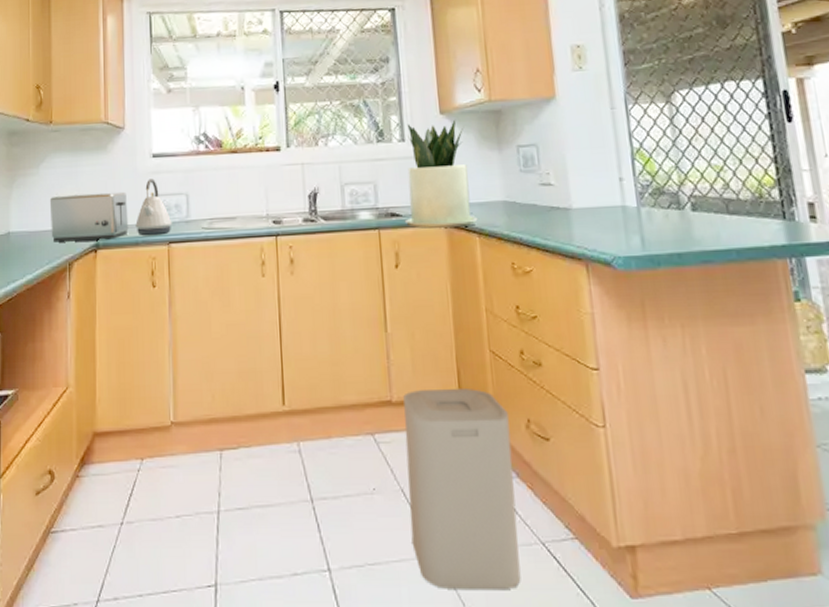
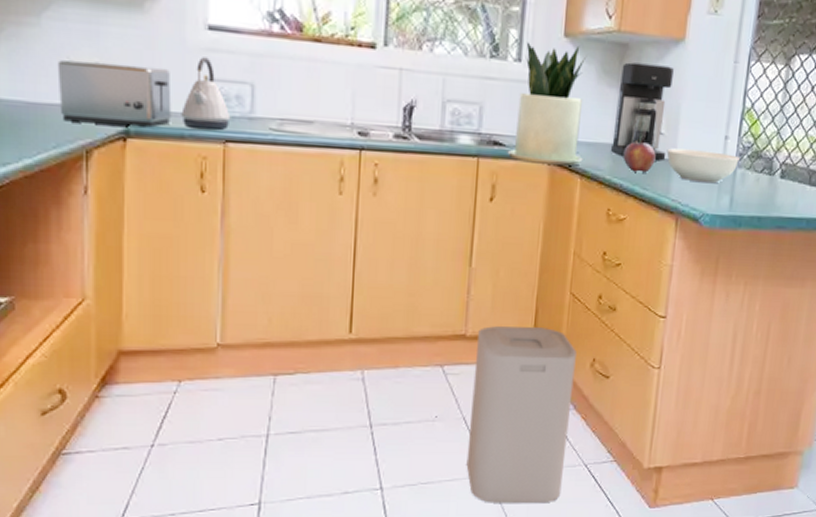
coffee maker: none [499,123,561,212] -> present [611,62,674,161]
fruit: none [516,194,551,224] -> present [623,140,656,173]
bowl: none [560,194,641,227] -> present [666,148,740,184]

